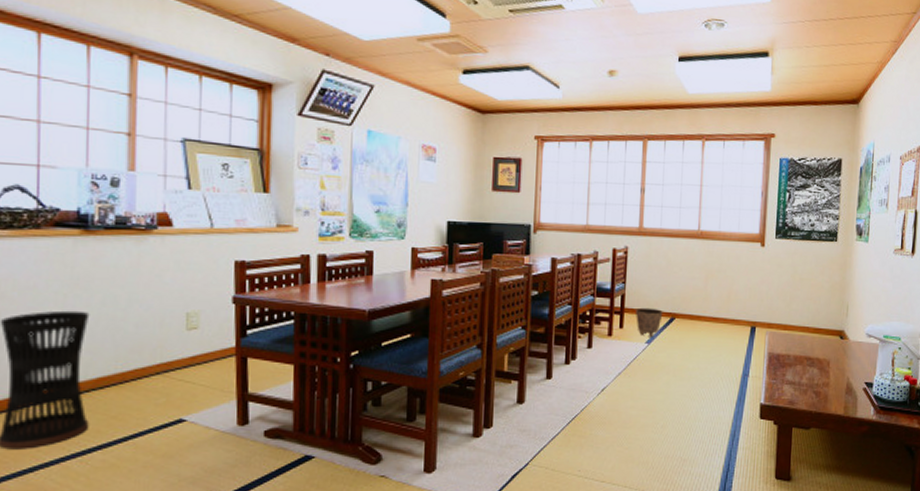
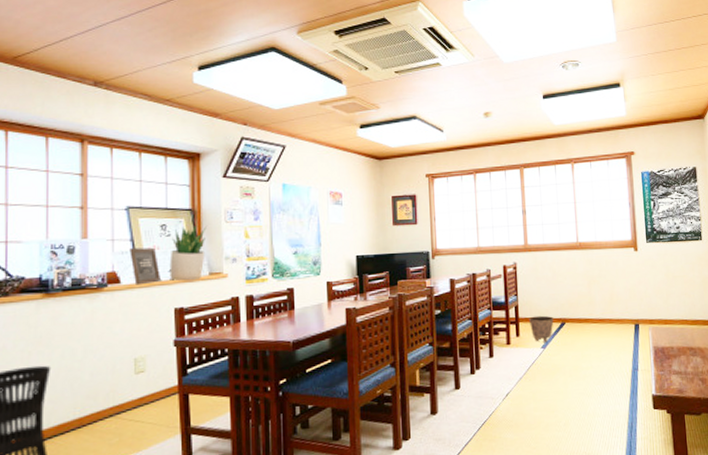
picture frame: none [184,187,220,231] -> present [130,247,160,285]
planter: none [230,168,276,232] -> present [169,226,207,282]

